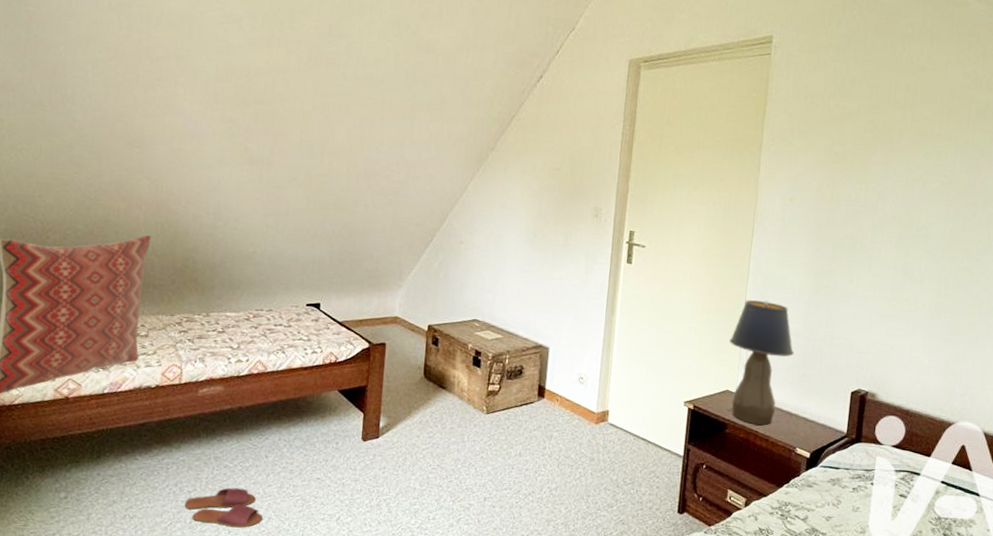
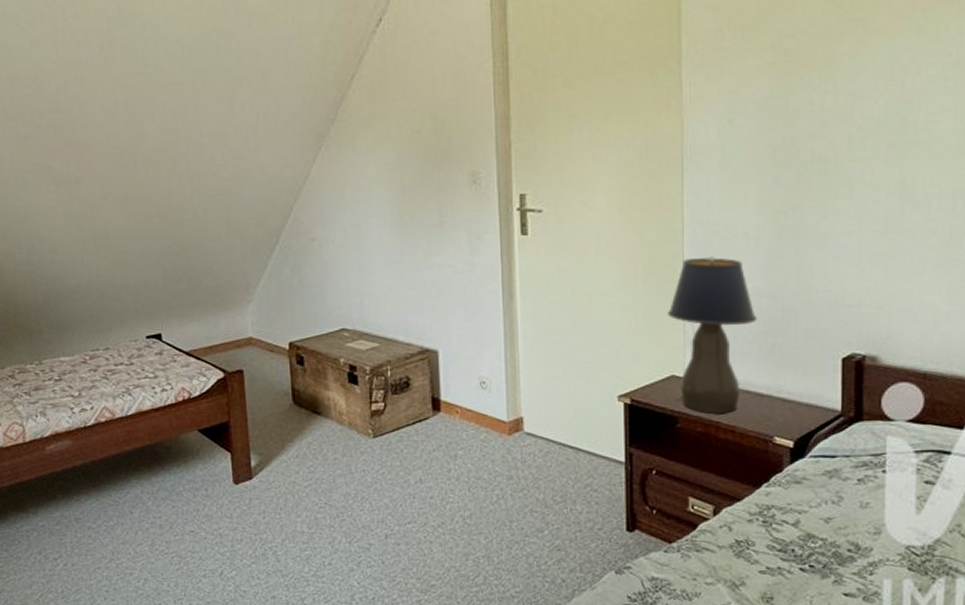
slippers: present [184,487,263,528] -> none [52,550,138,593]

